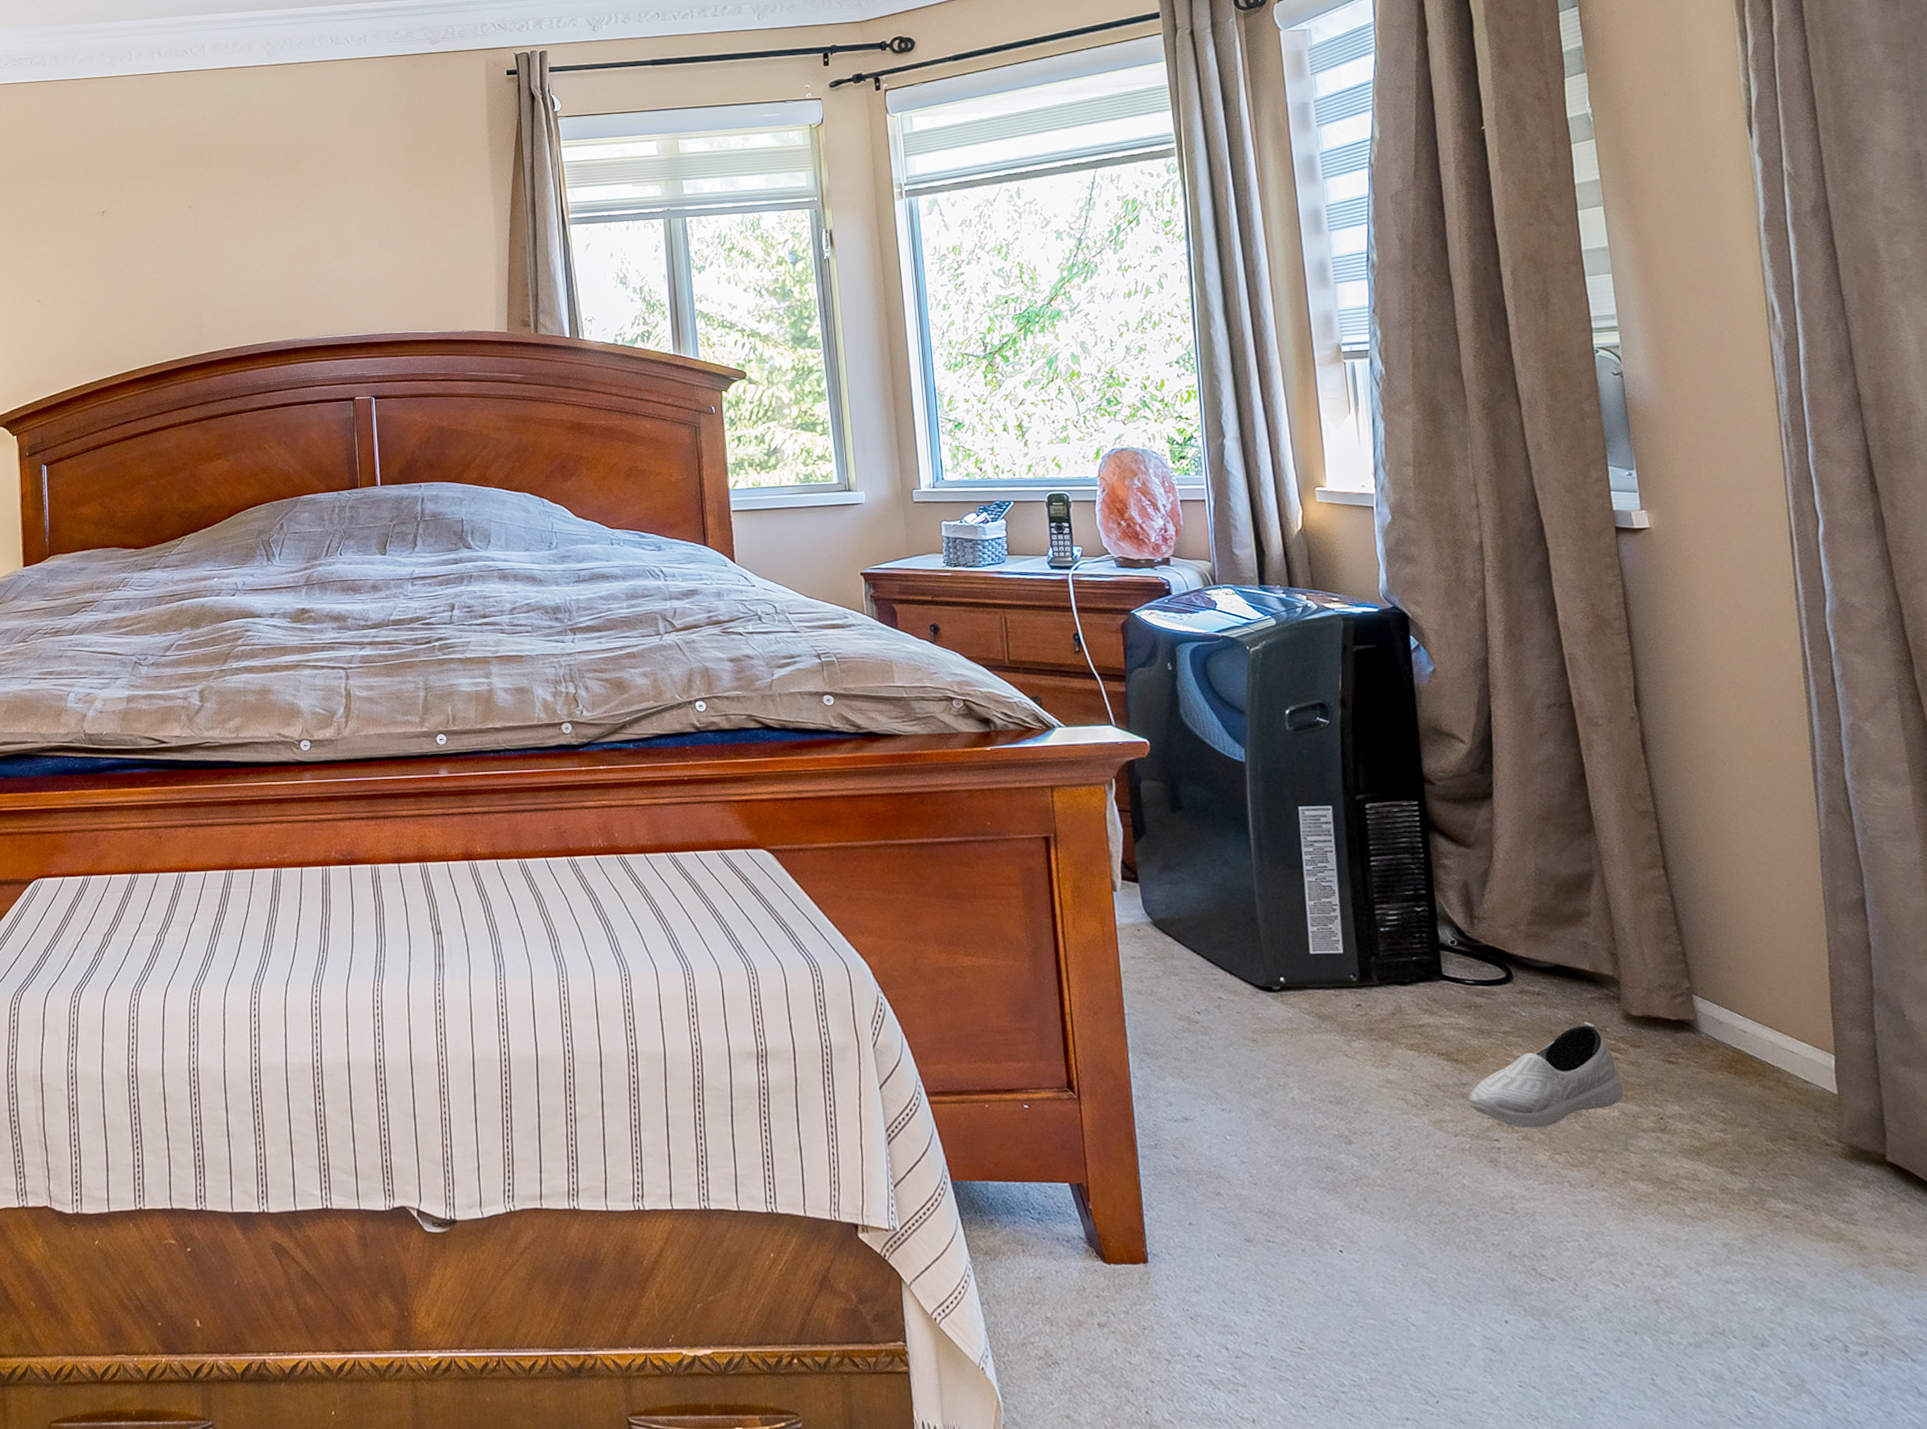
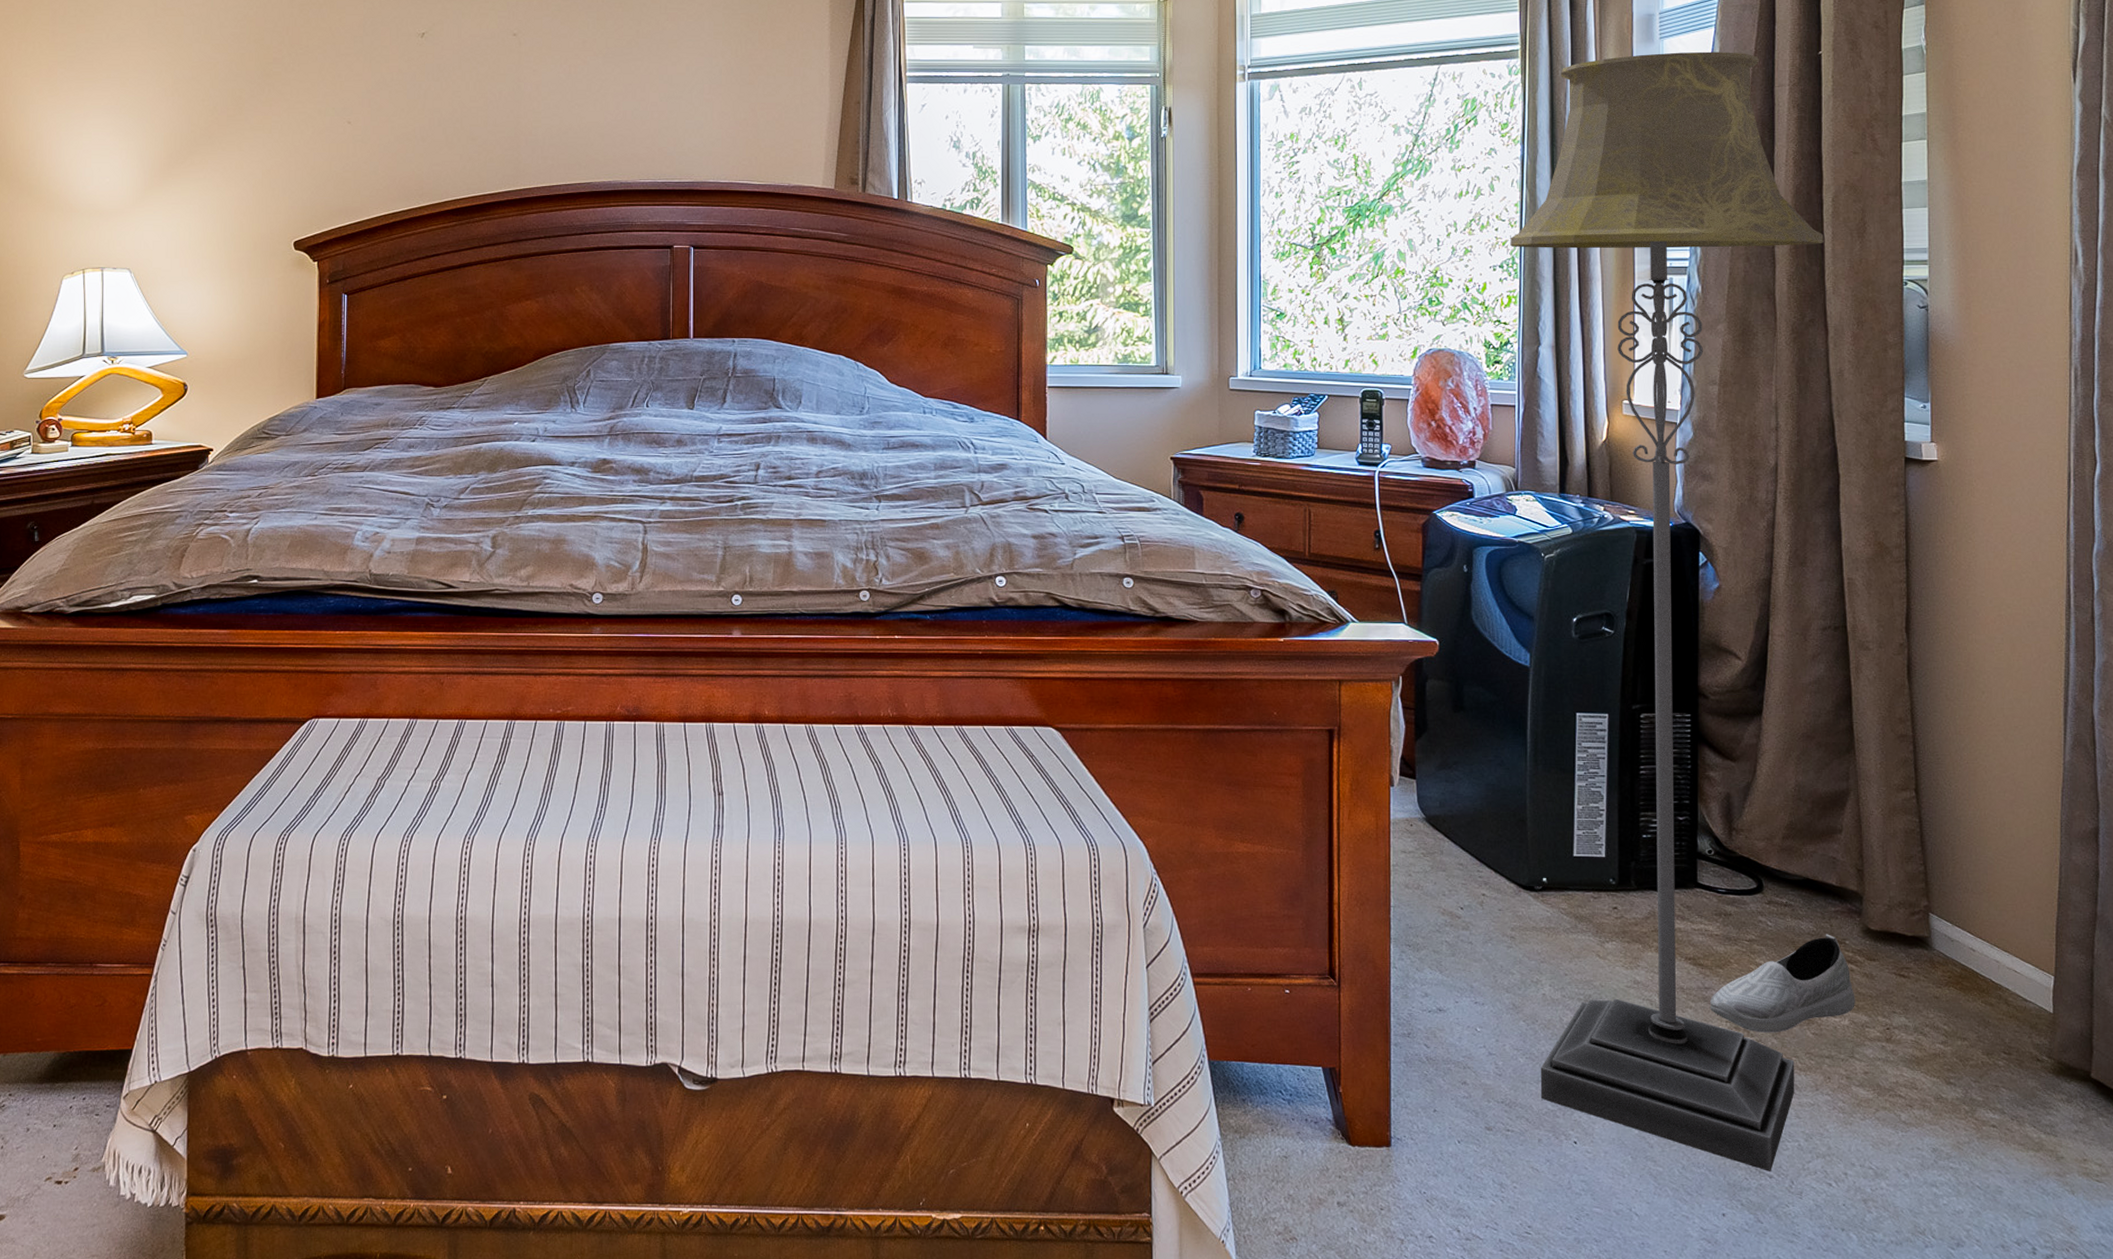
floor lamp: none [1184,134,1569,1274] -> present [1510,51,1824,1171]

